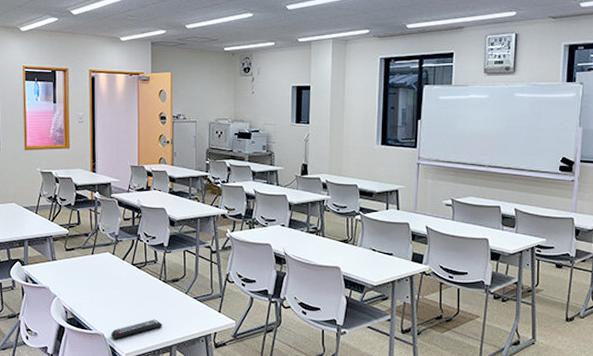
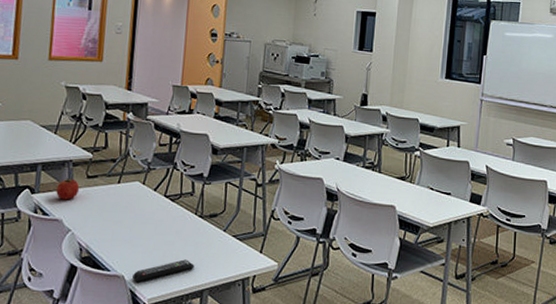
apple: none [42,251,61,270] -> present [56,178,80,200]

